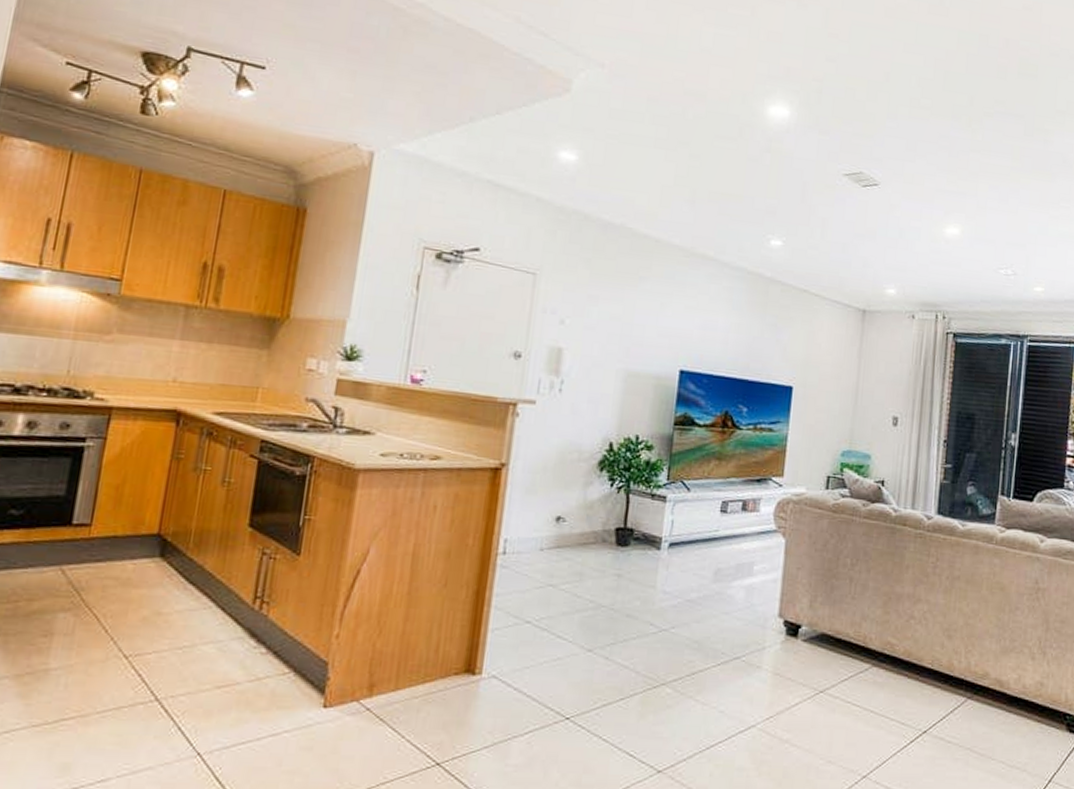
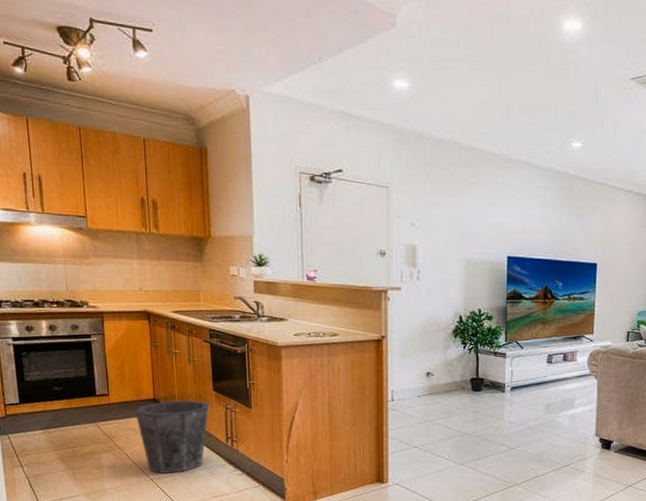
waste bin: none [124,538,240,648] -> present [135,400,210,473]

